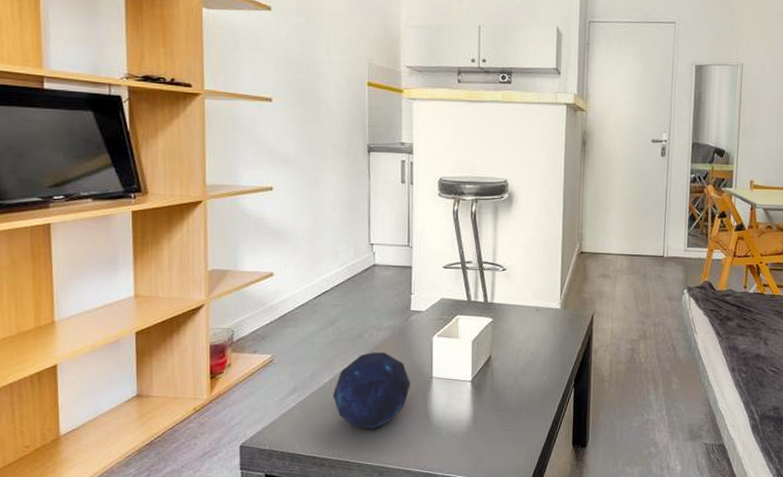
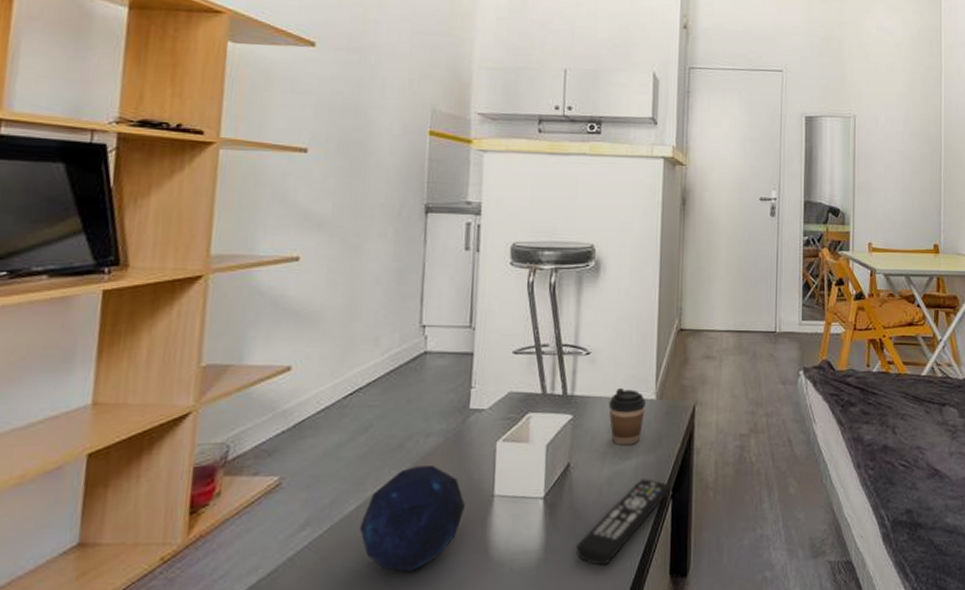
remote control: none [497,371,572,435] -> present [575,479,670,566]
coffee cup: none [521,299,553,344] -> present [608,388,647,445]

